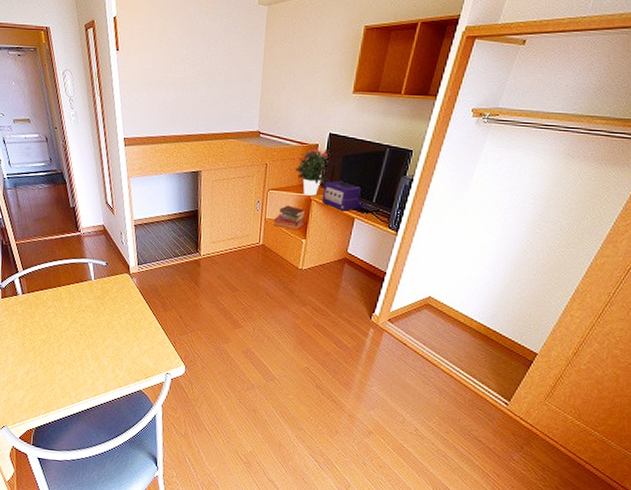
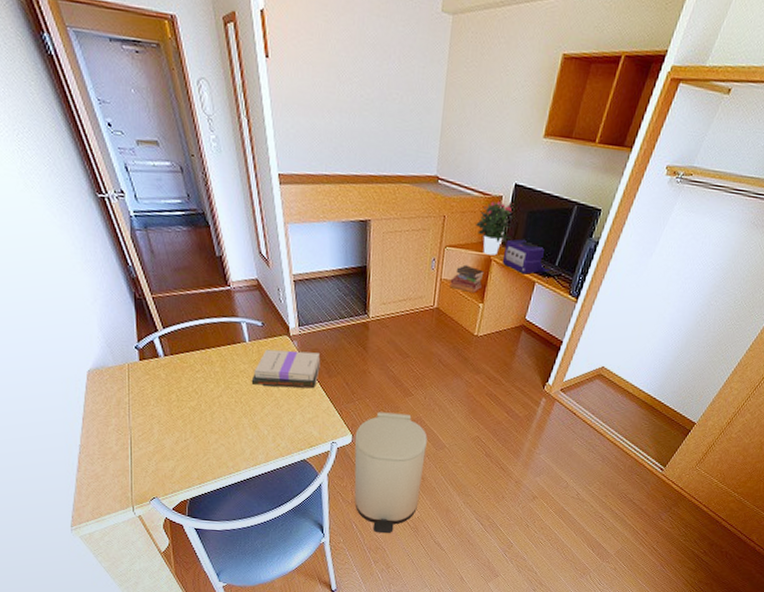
books: none [95,286,157,322] -> present [251,349,321,389]
pedal bin: none [187,343,257,469] -> present [354,411,428,534]

